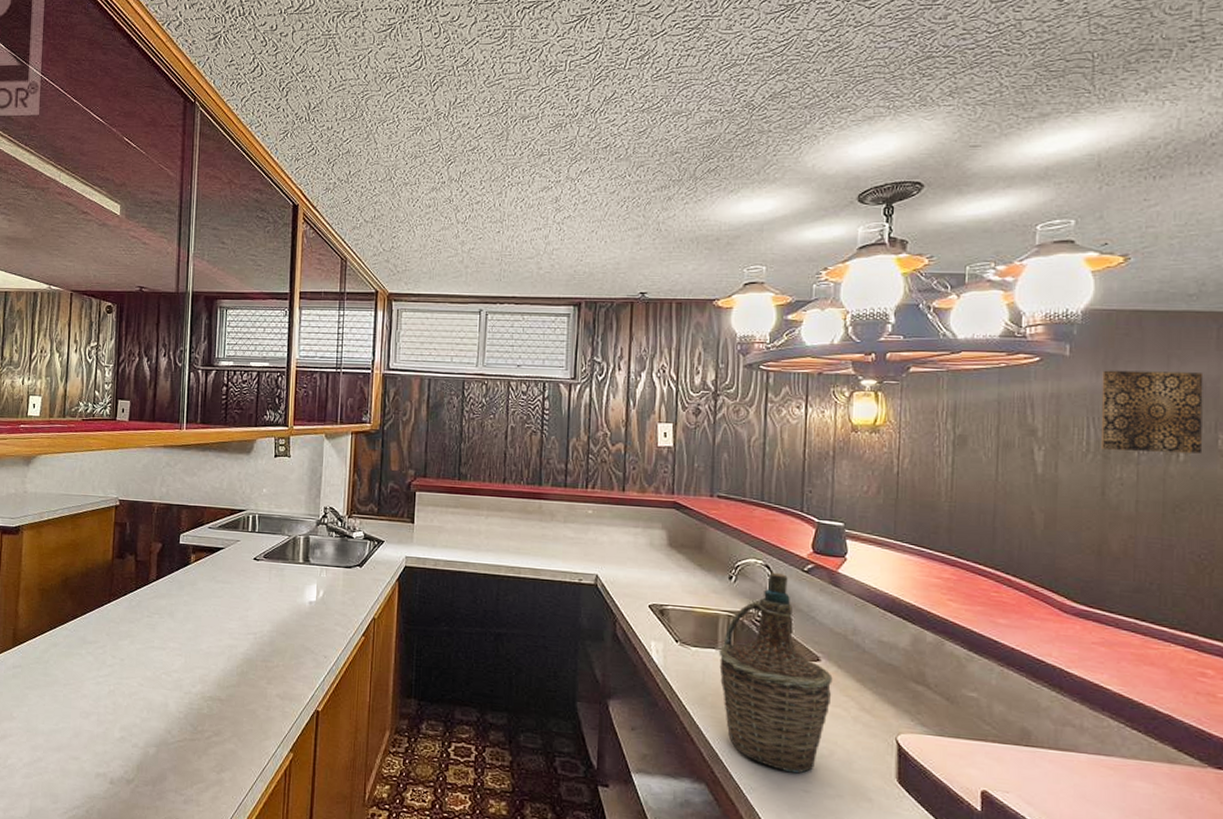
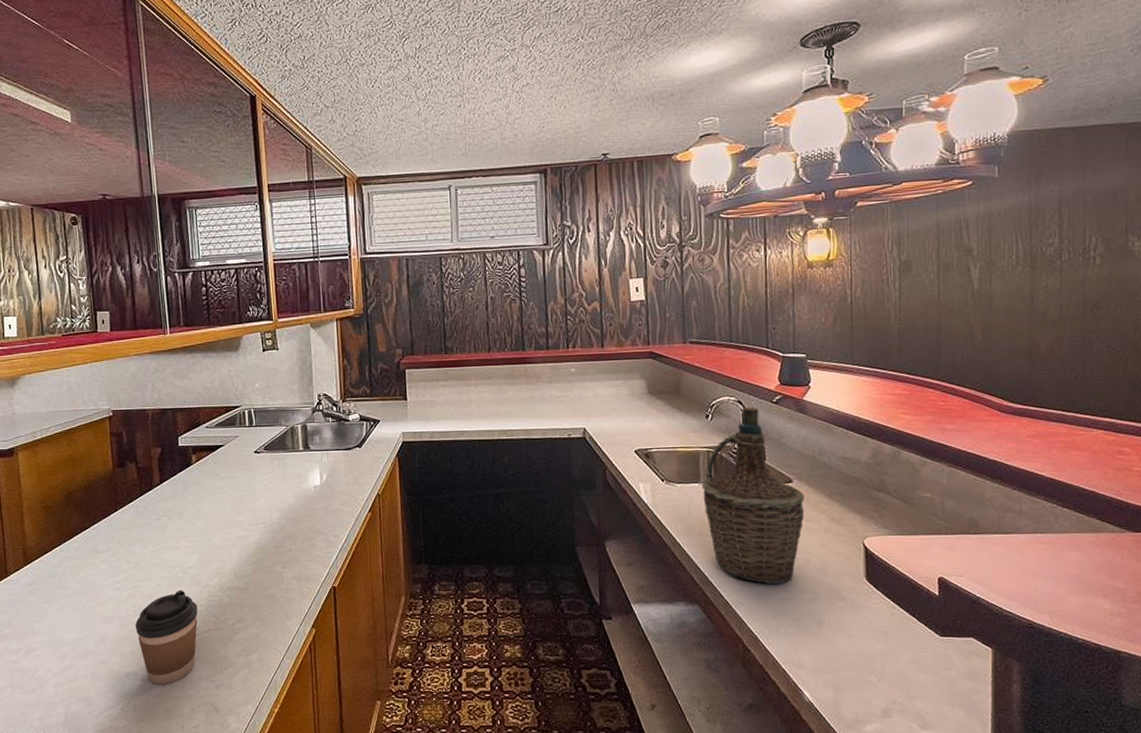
coffee cup: none [111,692,177,792] -> present [135,589,198,685]
wall art: present [1101,370,1204,453] -> none [1027,181,1116,261]

